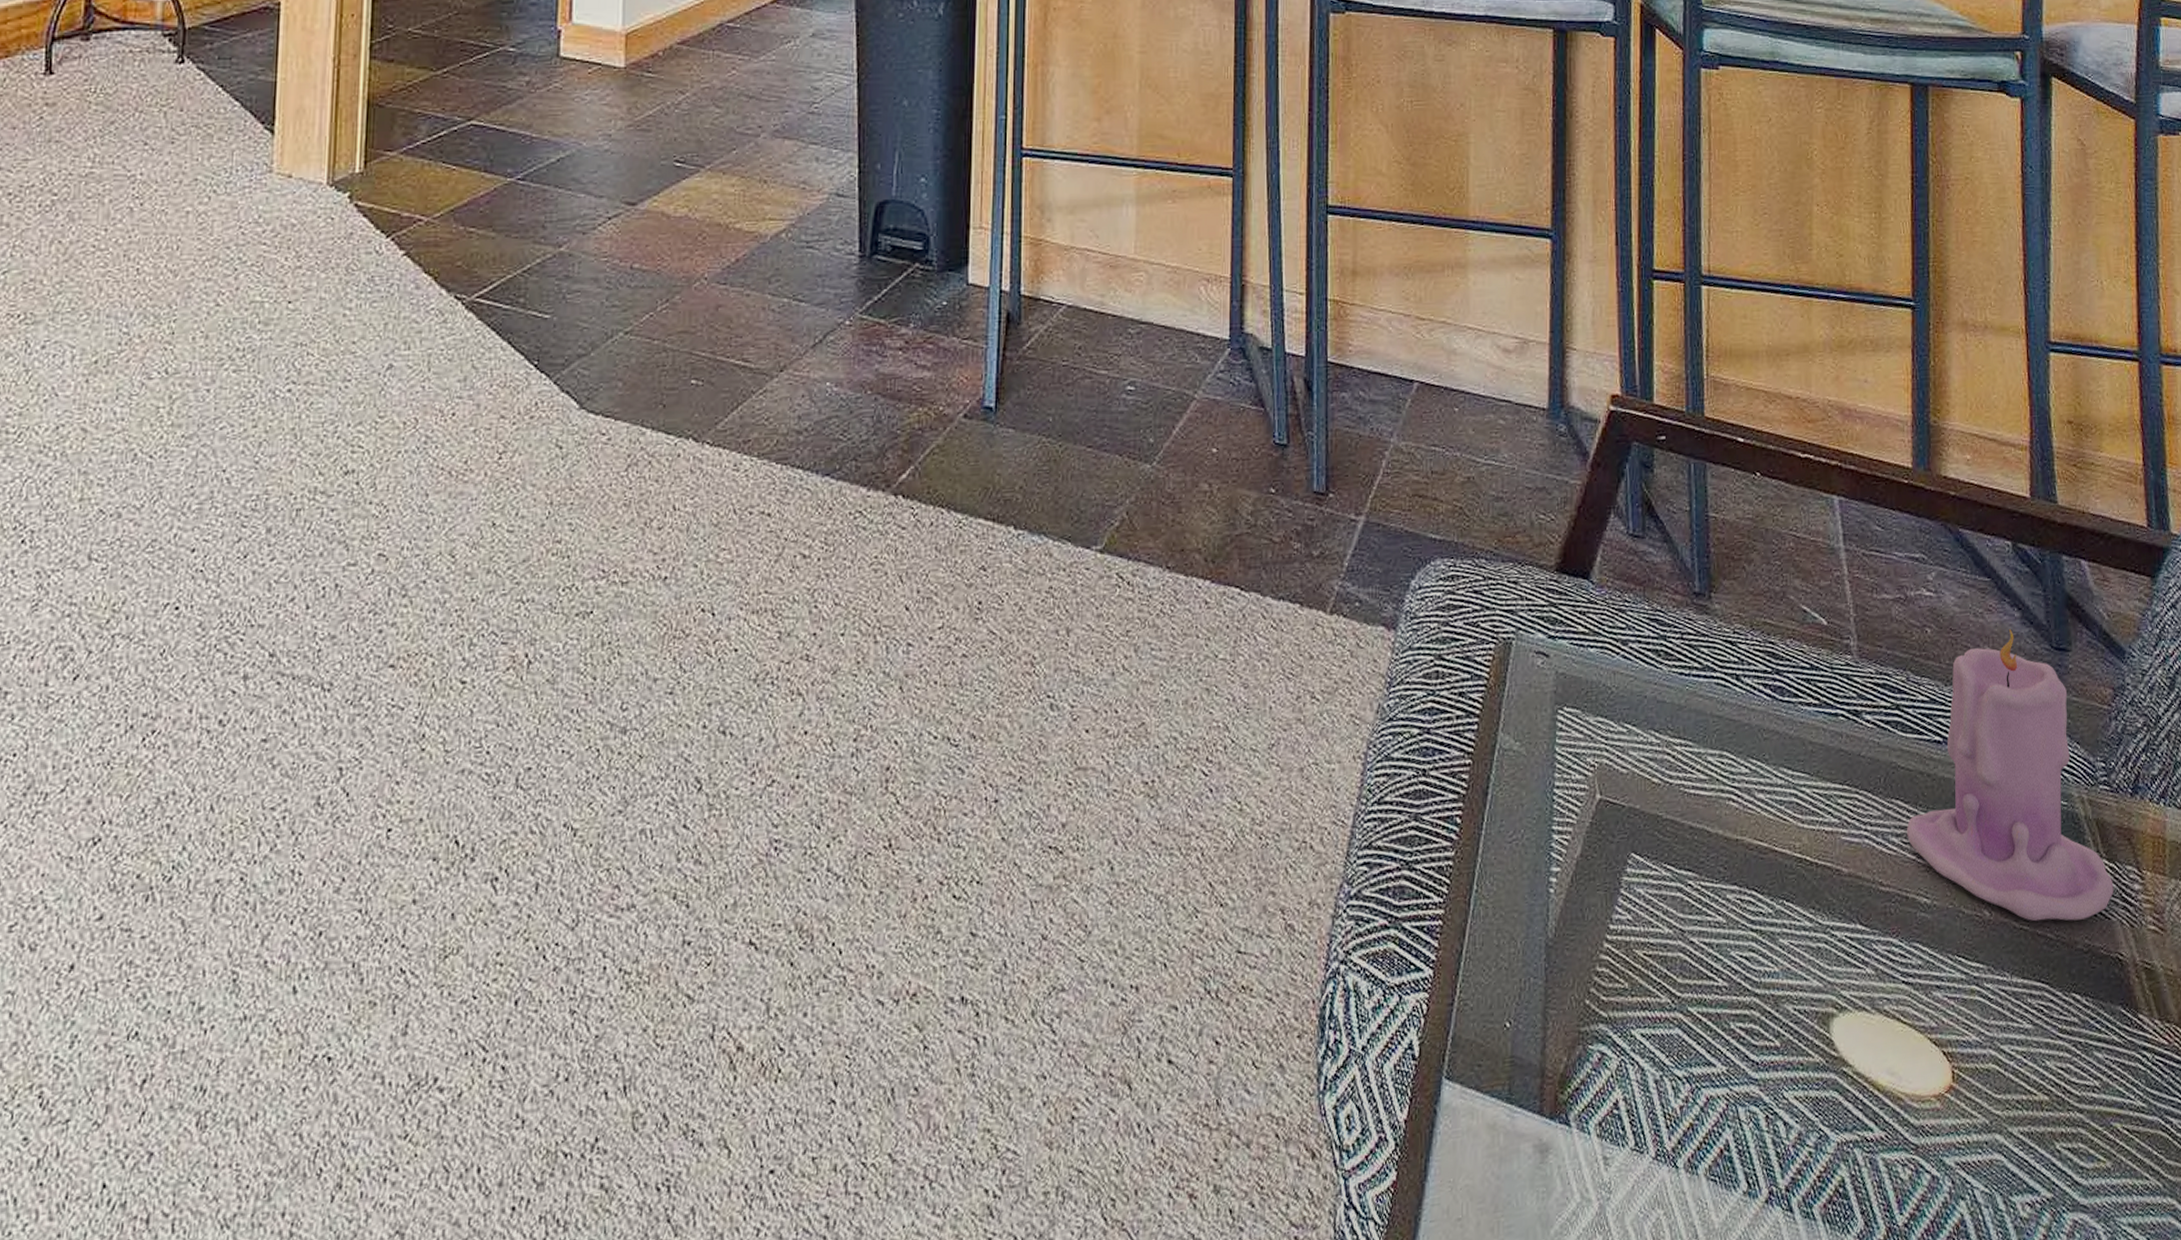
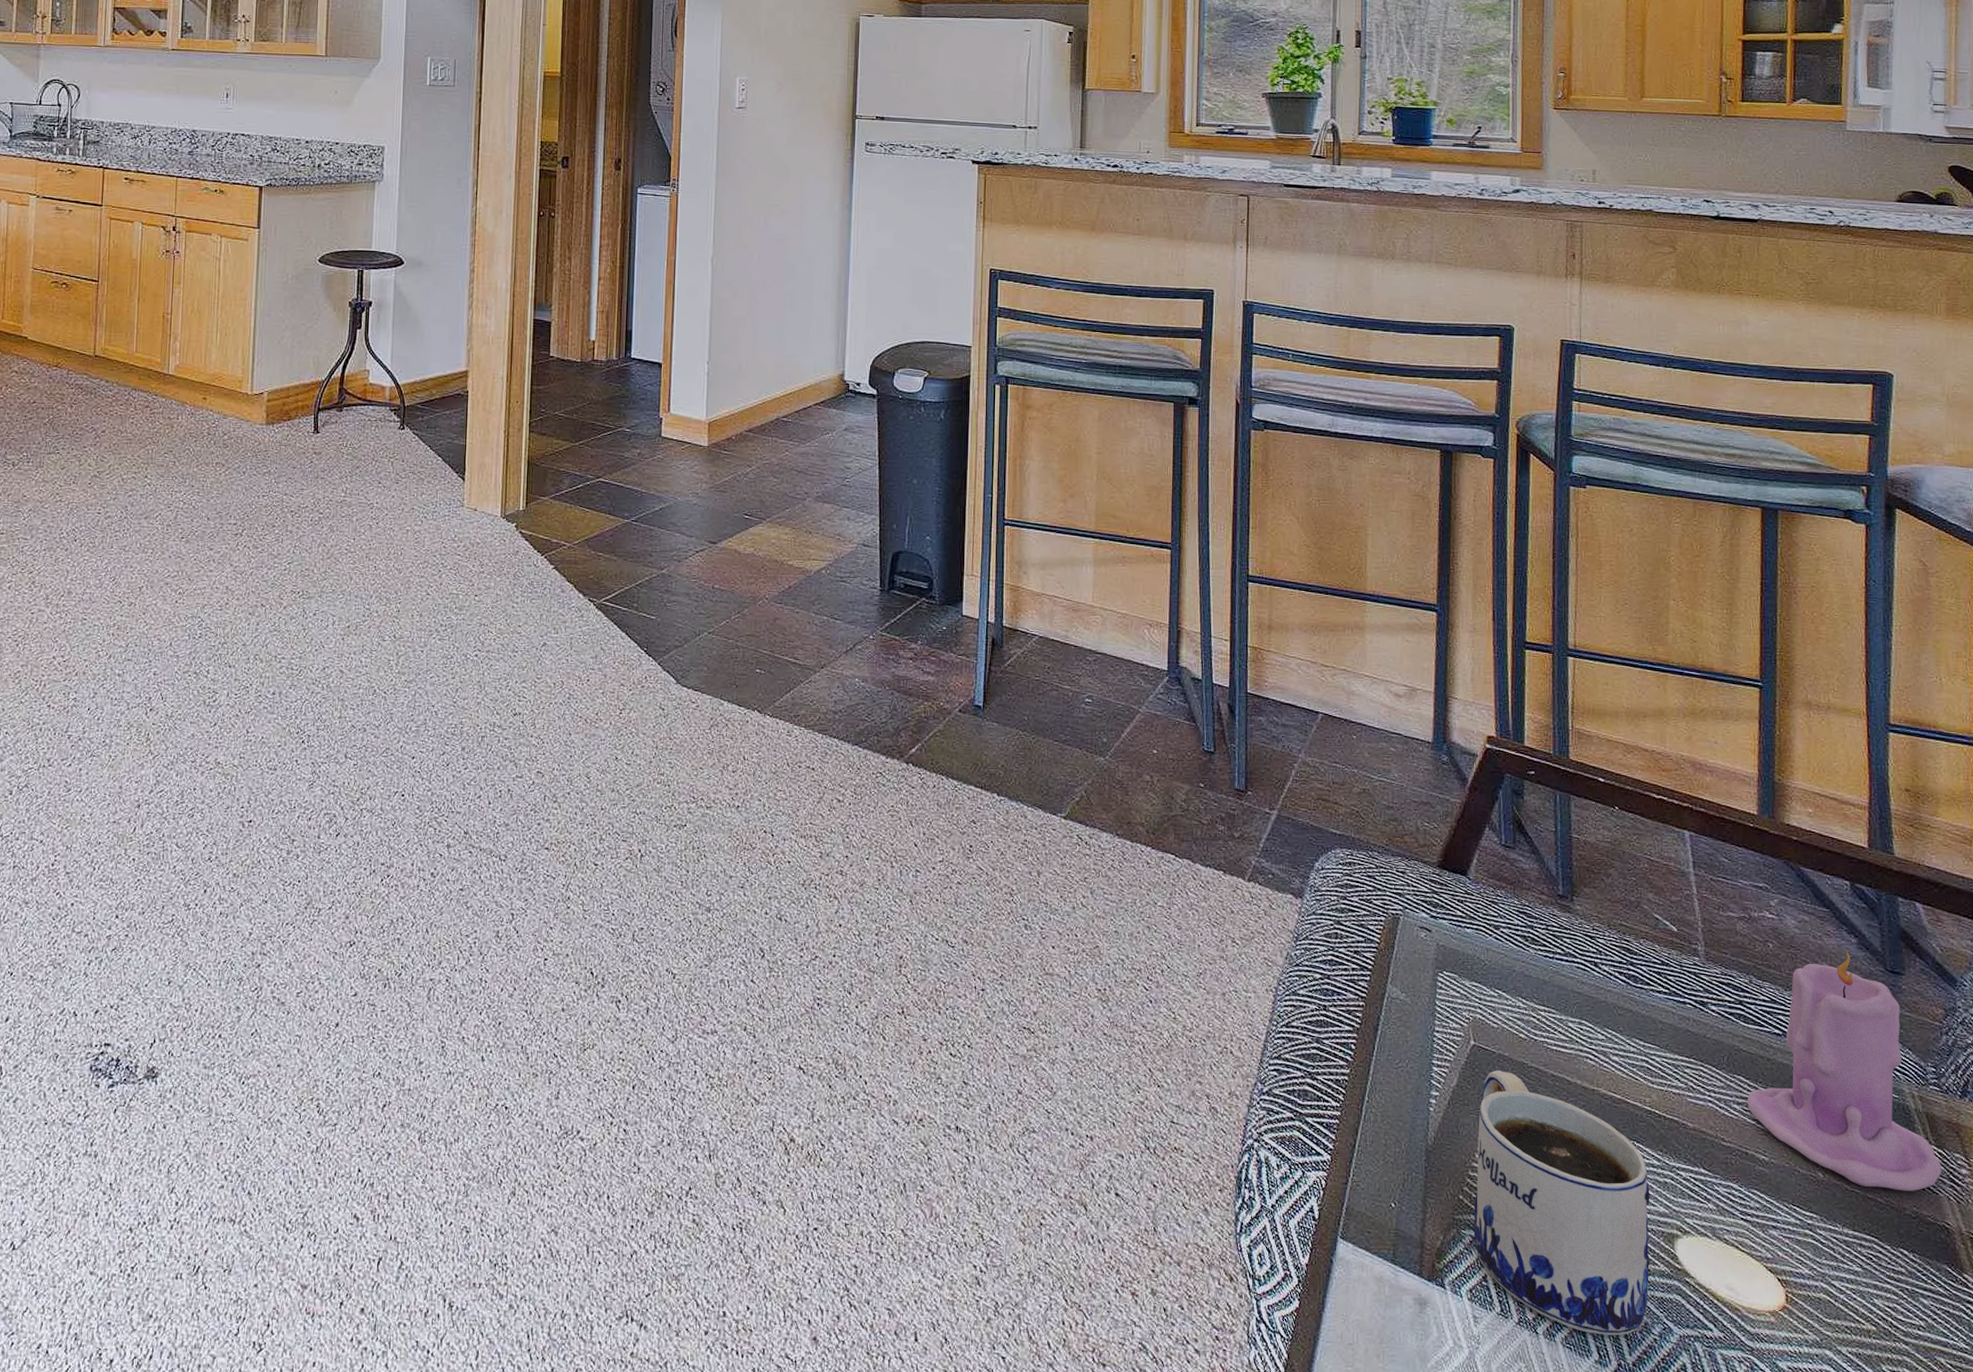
mug: none [1602,828,1803,1158] -> present [1473,1069,1650,1335]

